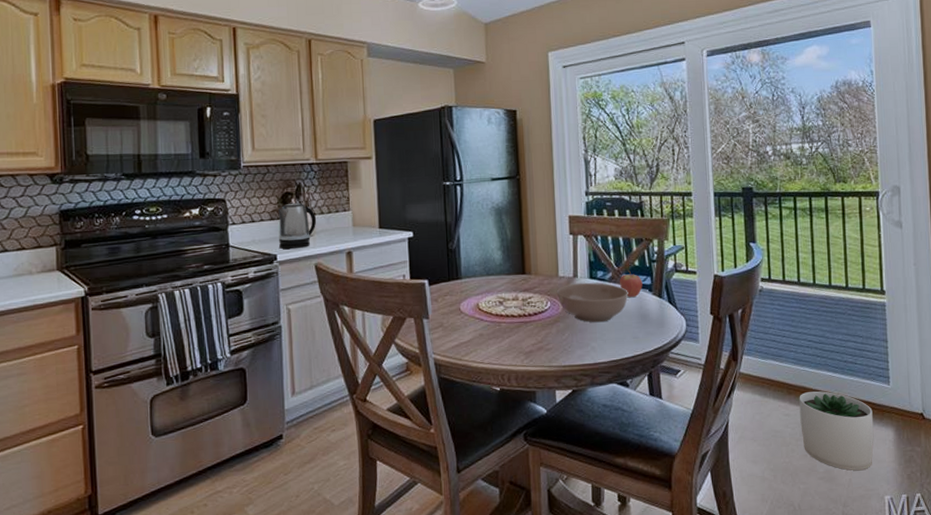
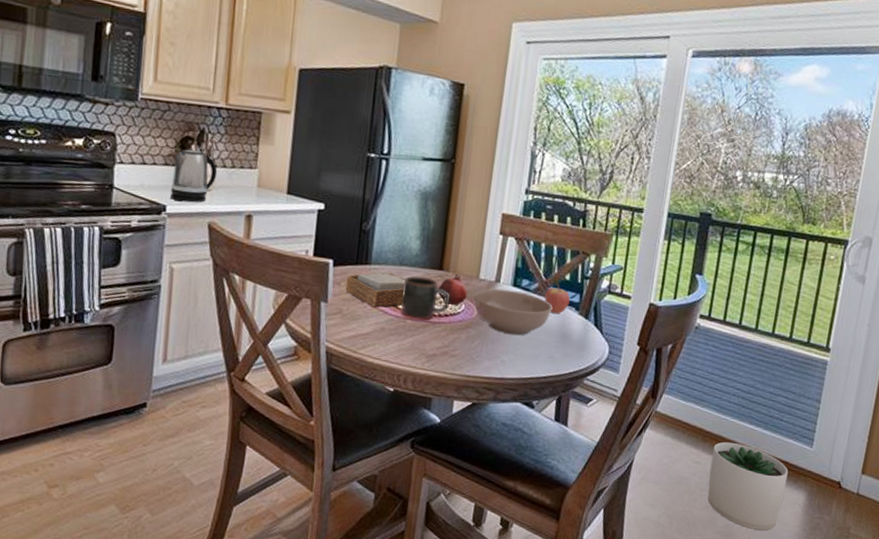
napkin holder: none [442,284,495,317] -> present [345,272,406,308]
mug: none [493,282,537,322] -> present [401,276,450,321]
fruit: none [524,275,551,304] -> present [438,273,468,305]

